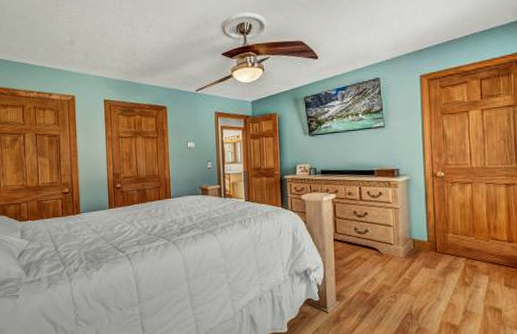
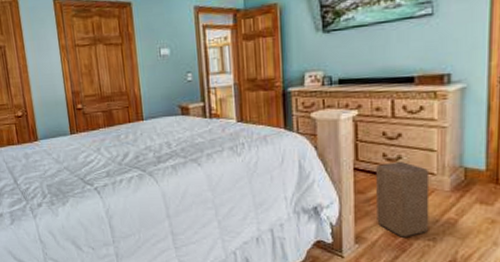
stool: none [350,233,391,295] -> present [376,161,430,238]

